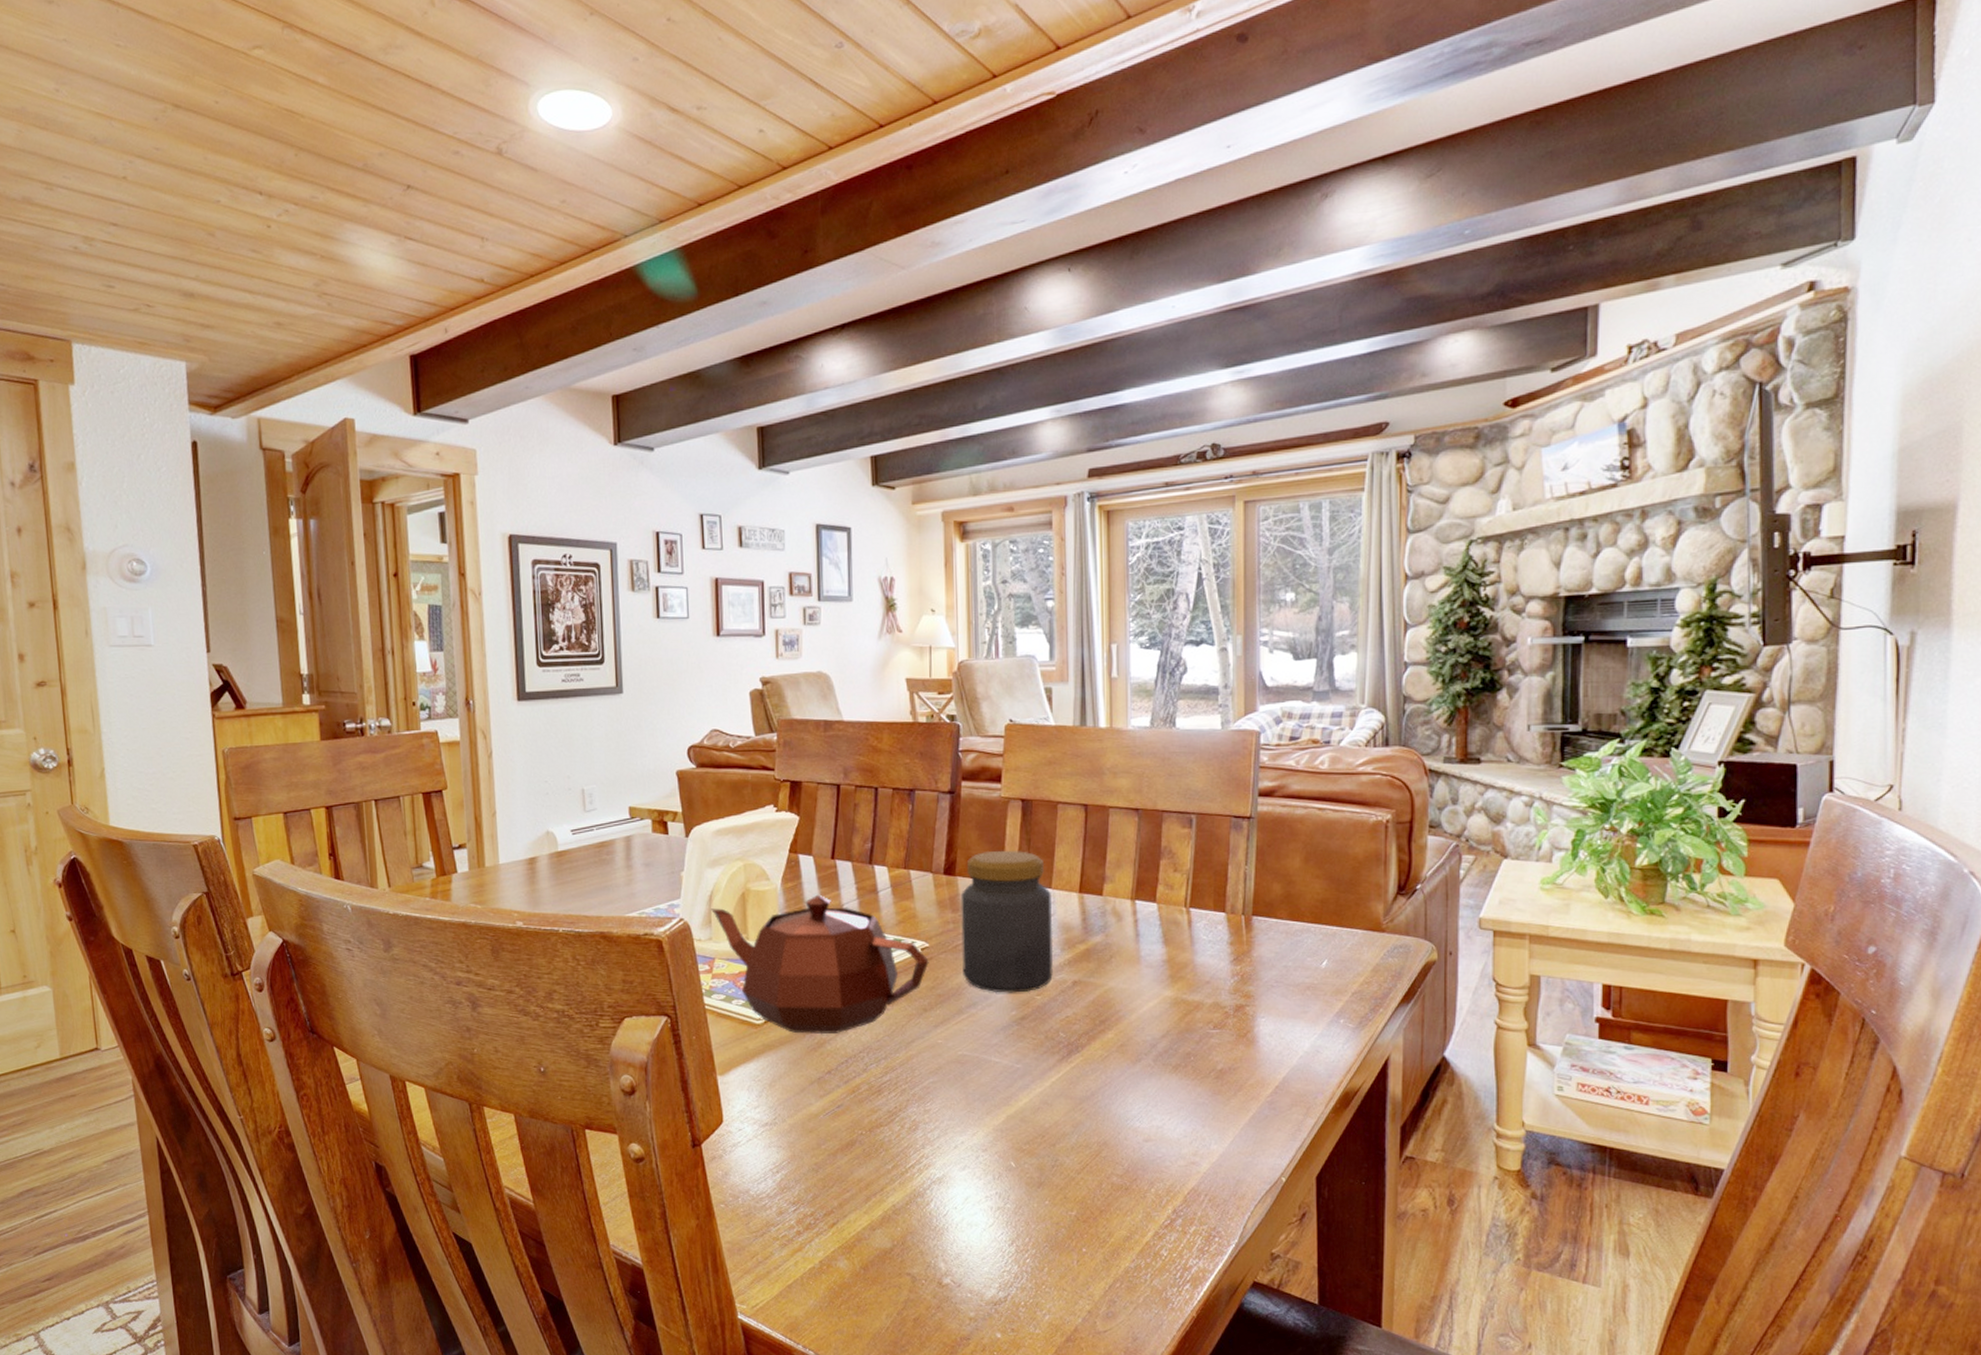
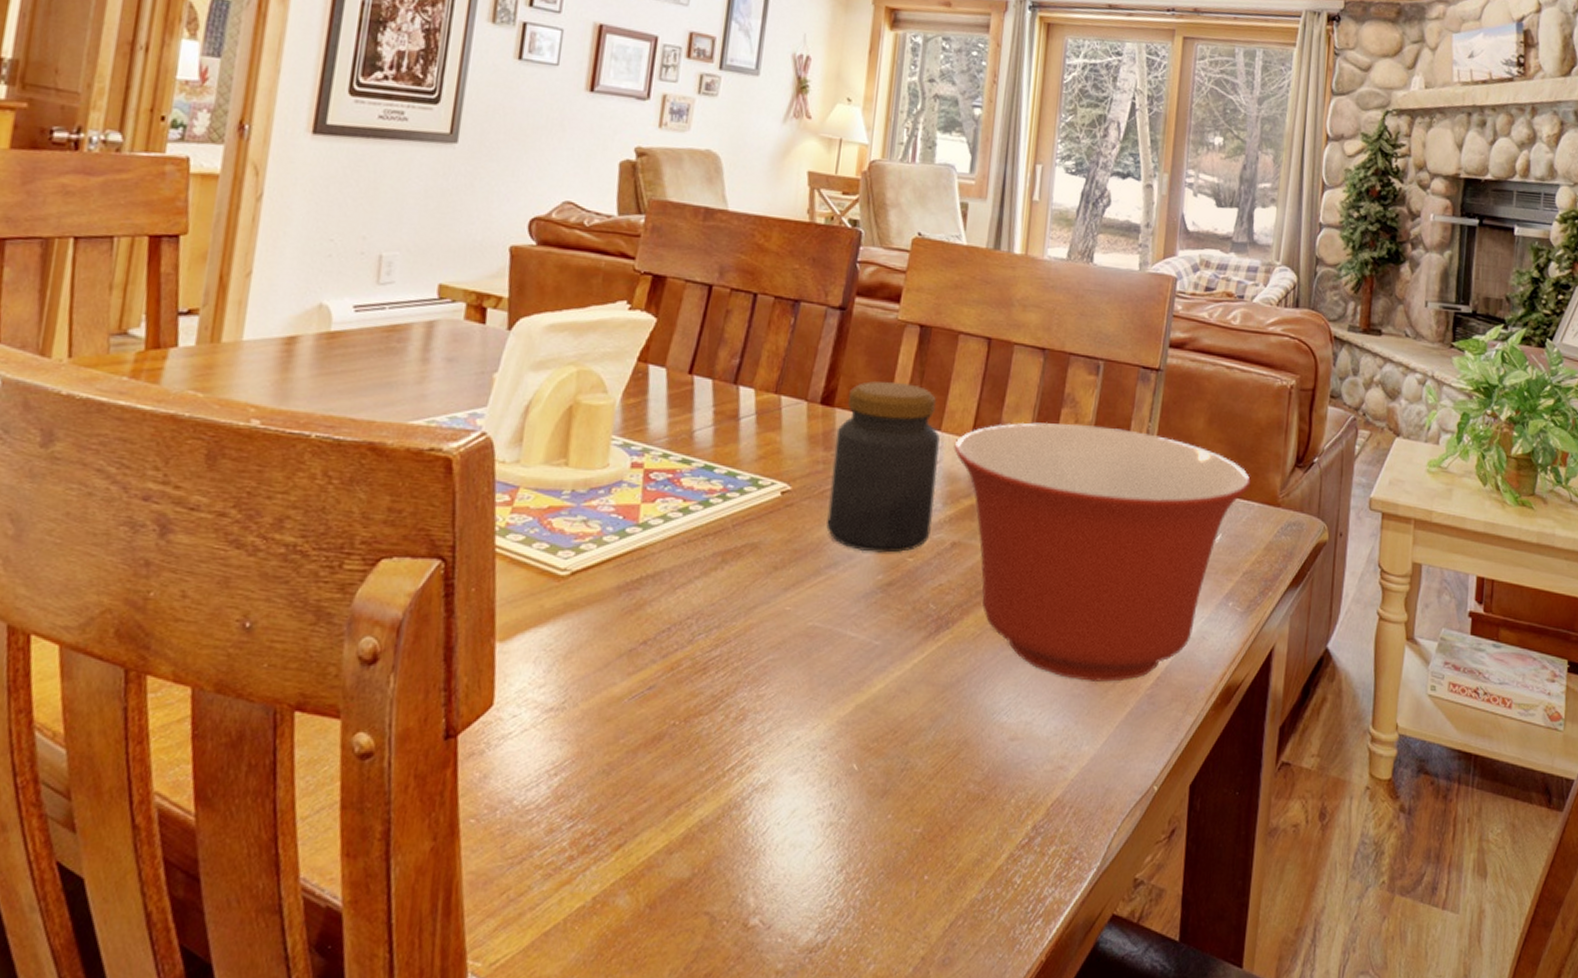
teapot: present [710,894,929,1035] -> none [523,415,789,594]
mixing bowl: none [1065,873,1352,1092] -> present [954,422,1251,682]

